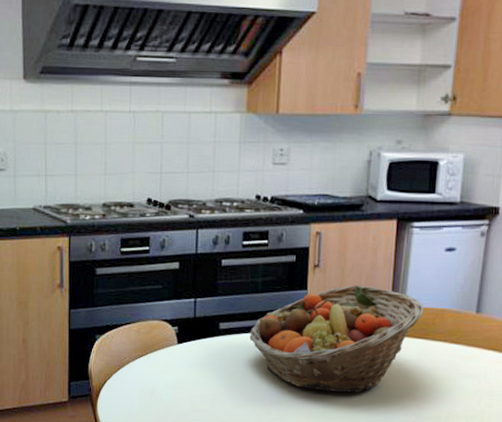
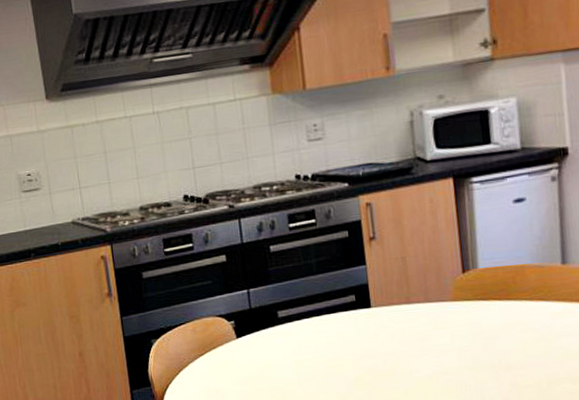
fruit basket: present [249,285,423,393] -> none [311,251,500,370]

